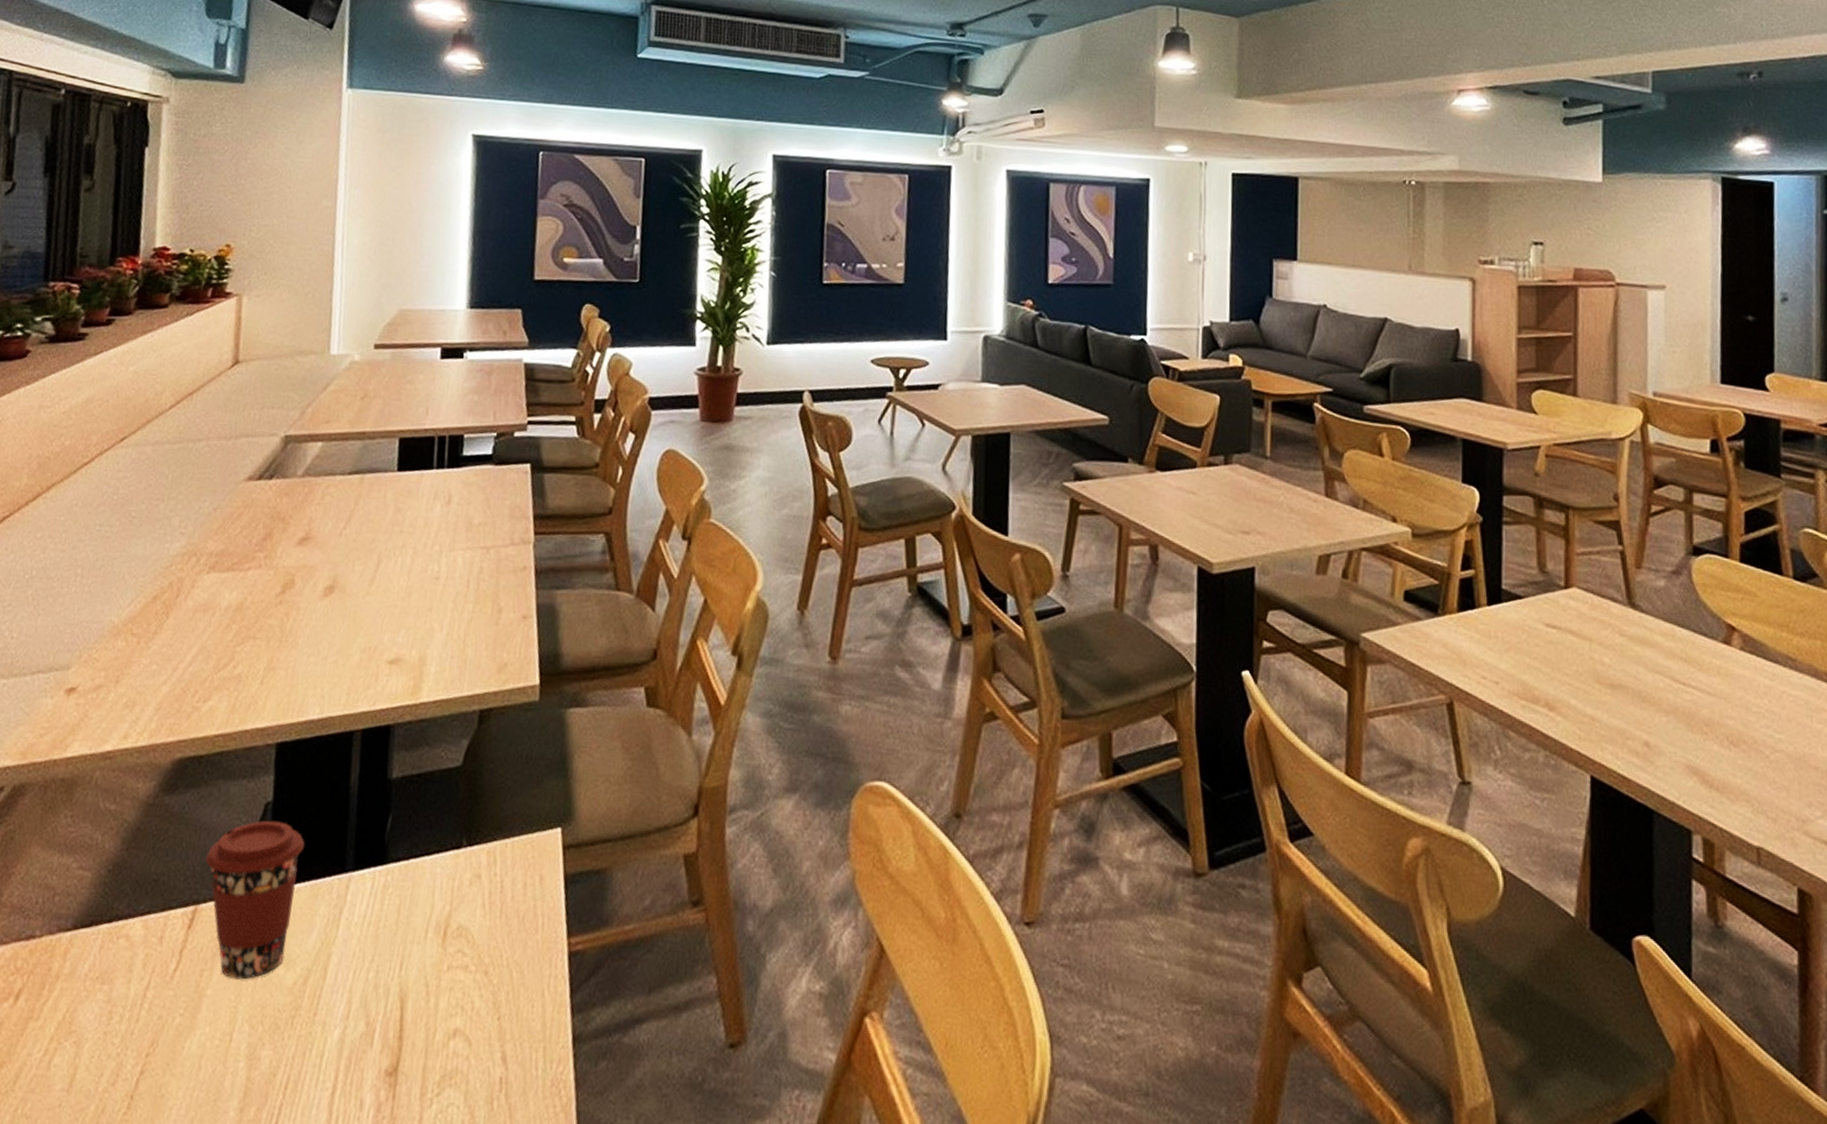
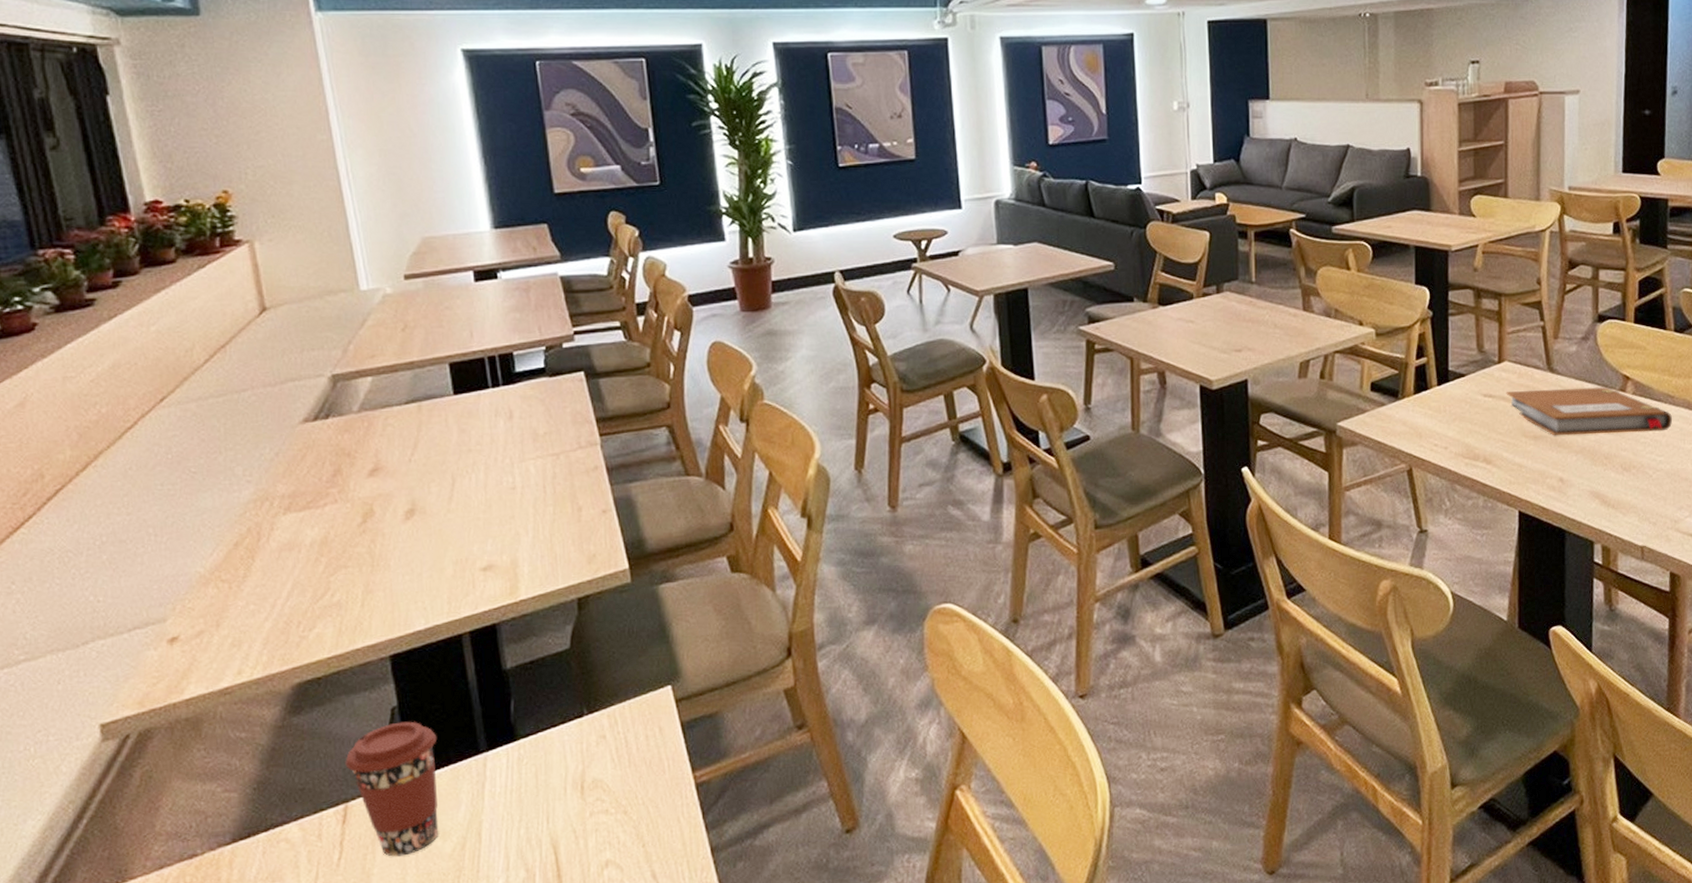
notebook: none [1574,624,1794,702] -> present [1506,387,1672,436]

